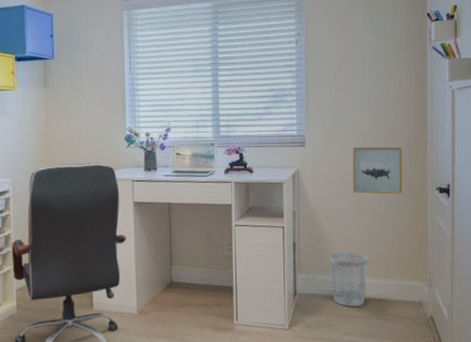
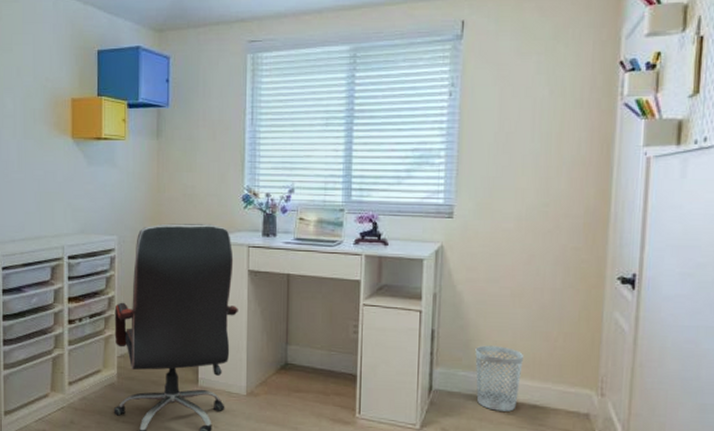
wall art: present [352,146,403,194] -> none [510,222,576,282]

